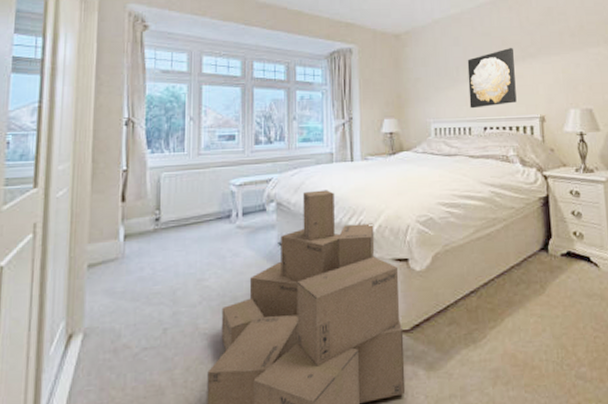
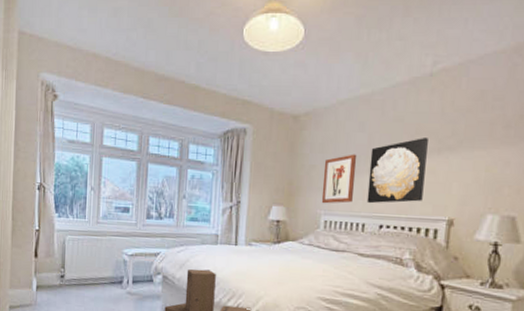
wall art: none [427,65,457,113] -> present [321,154,357,204]

